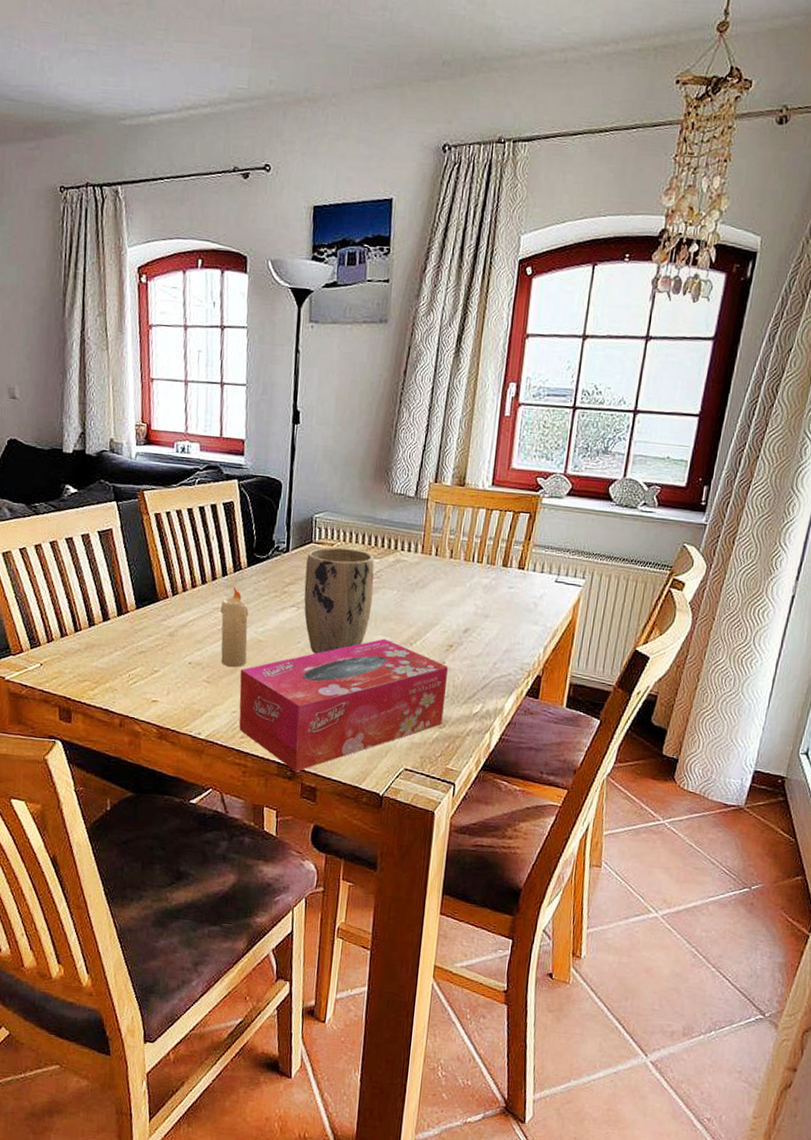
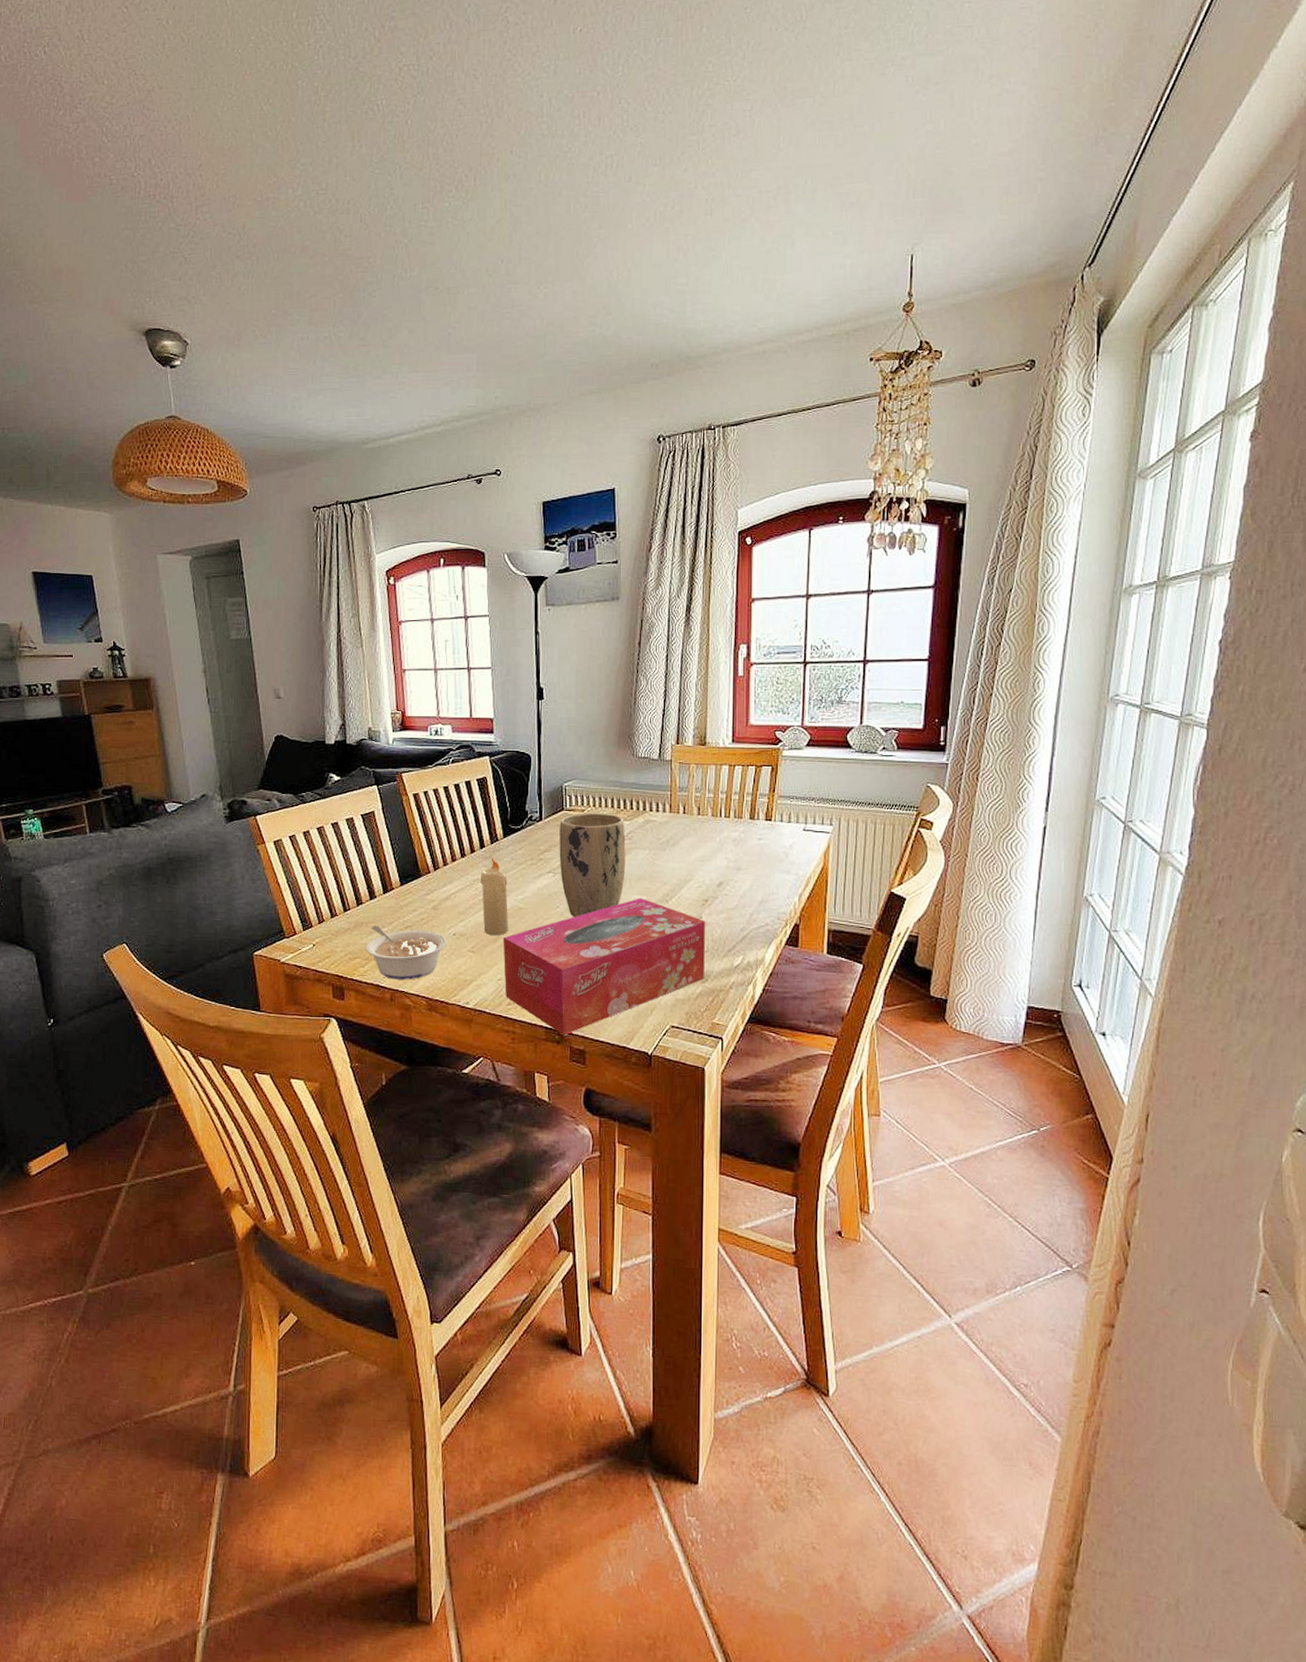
legume: none [96,647,182,707] -> present [366,924,447,980]

